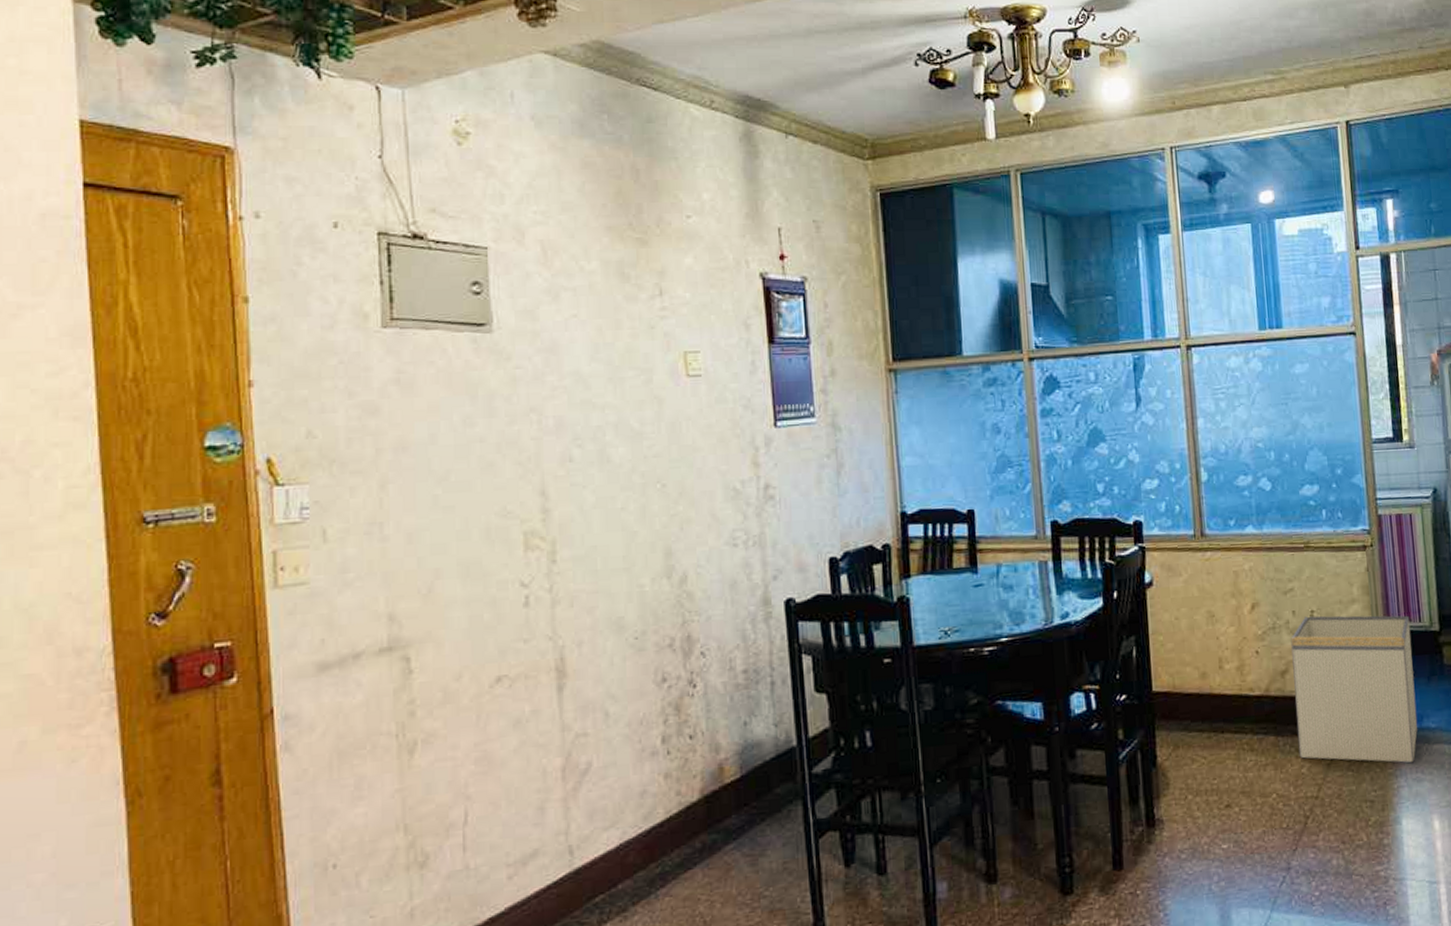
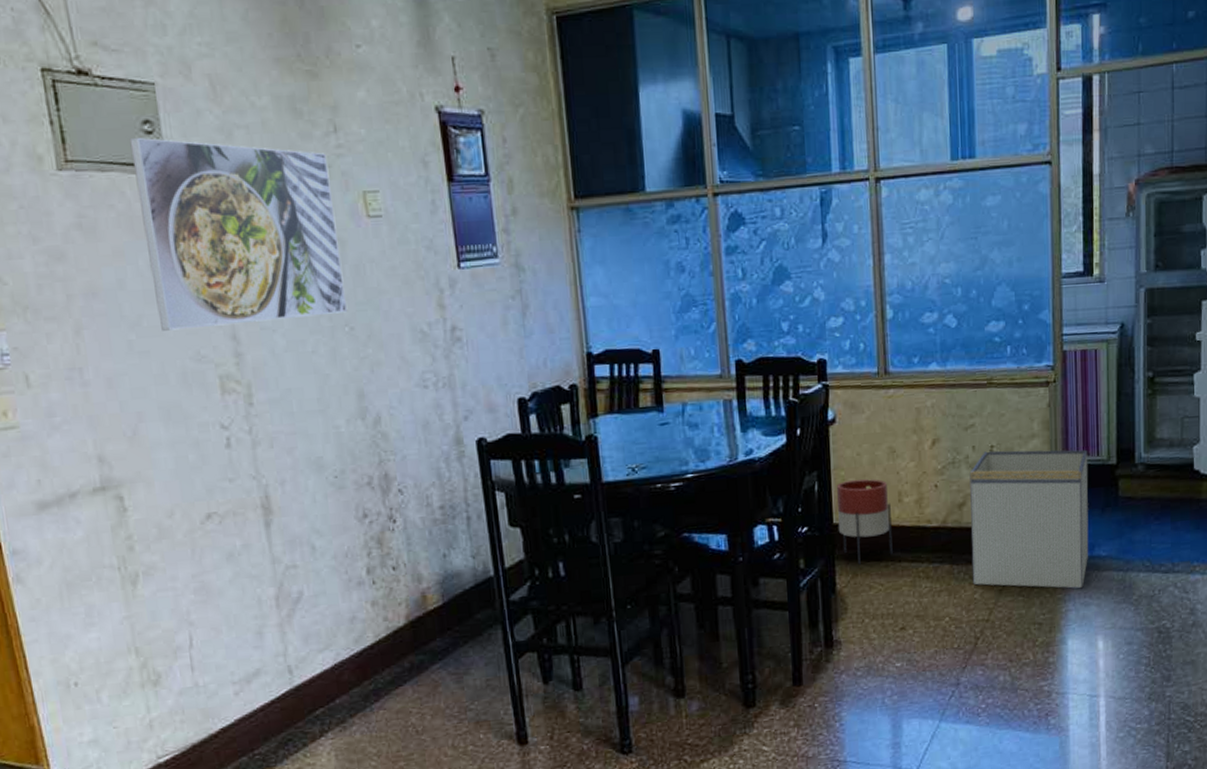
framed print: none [457,297,661,486] -> present [129,137,348,331]
planter: none [1155,644,1215,736] -> present [837,479,893,565]

